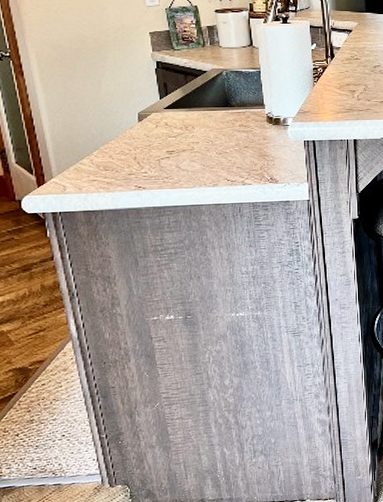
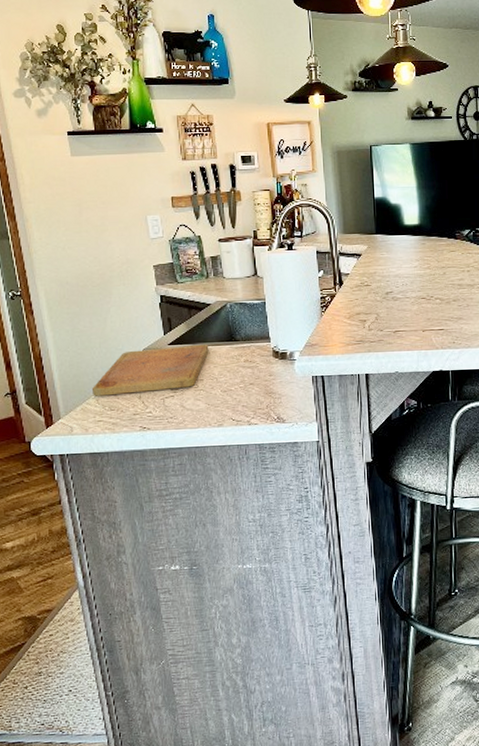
cutting board: none [85,109,205,157] -> present [91,344,209,396]

